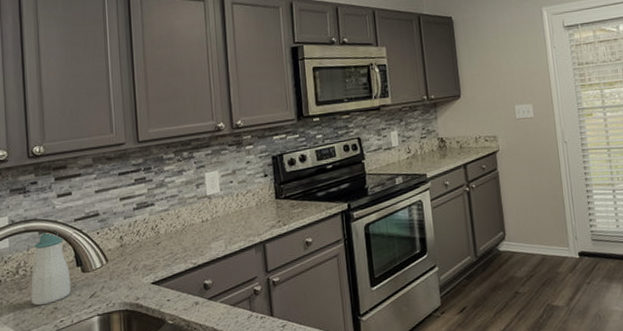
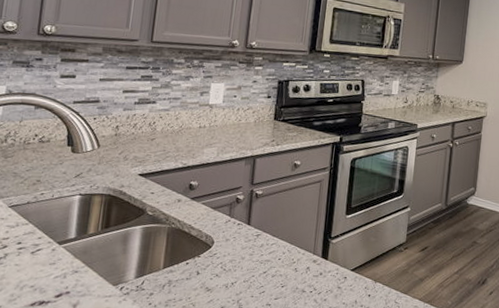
soap bottle: present [31,232,71,306] -> none [15,108,60,176]

